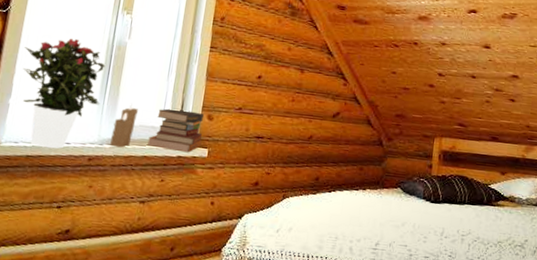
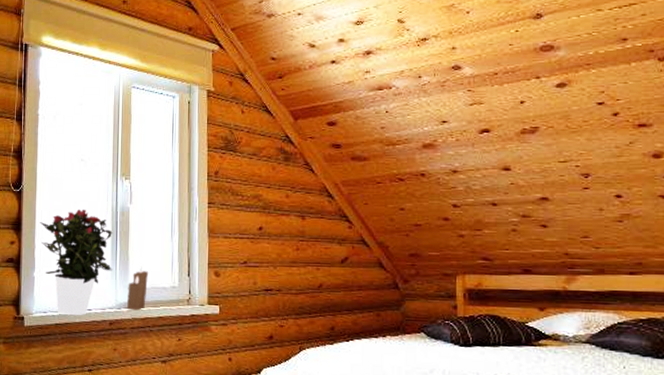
books: present [146,108,204,153] -> none [160,267,212,311]

